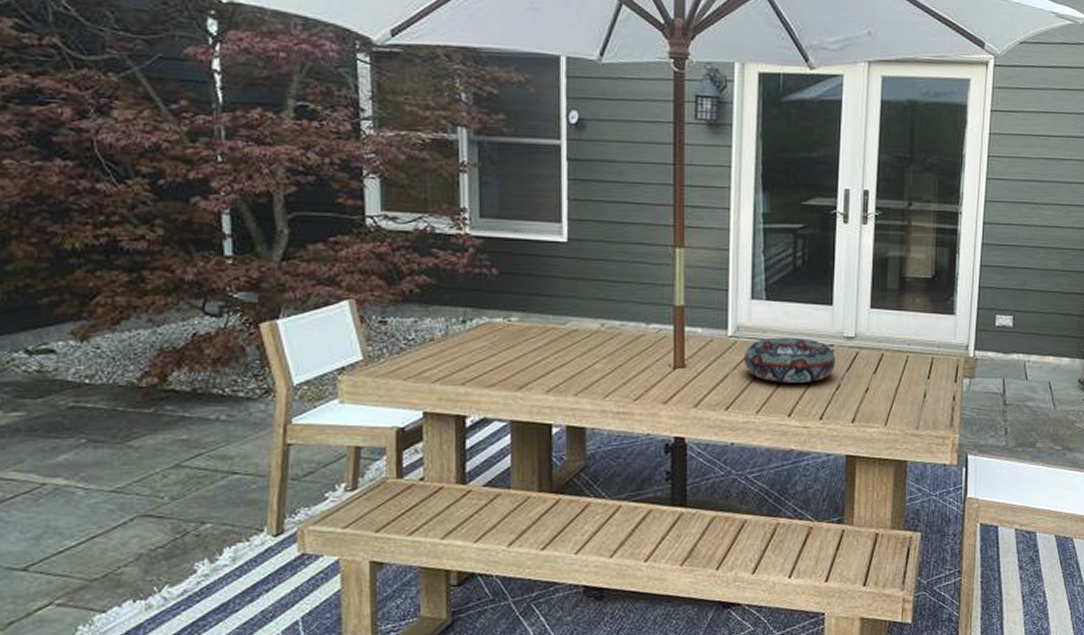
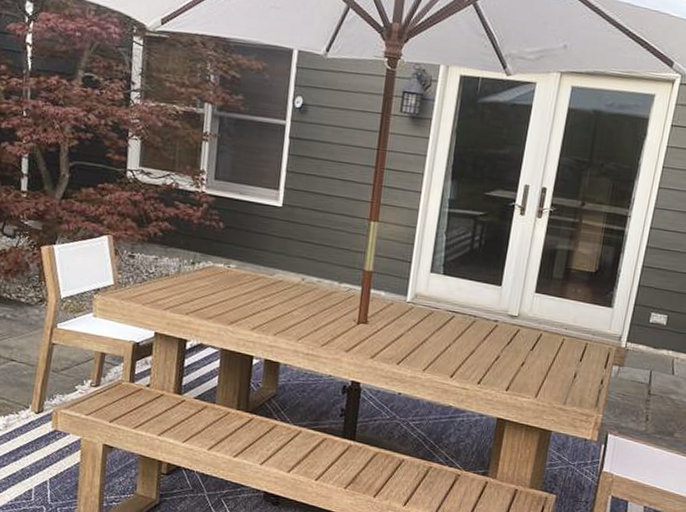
decorative bowl: present [743,337,836,383] -> none [417,307,499,351]

